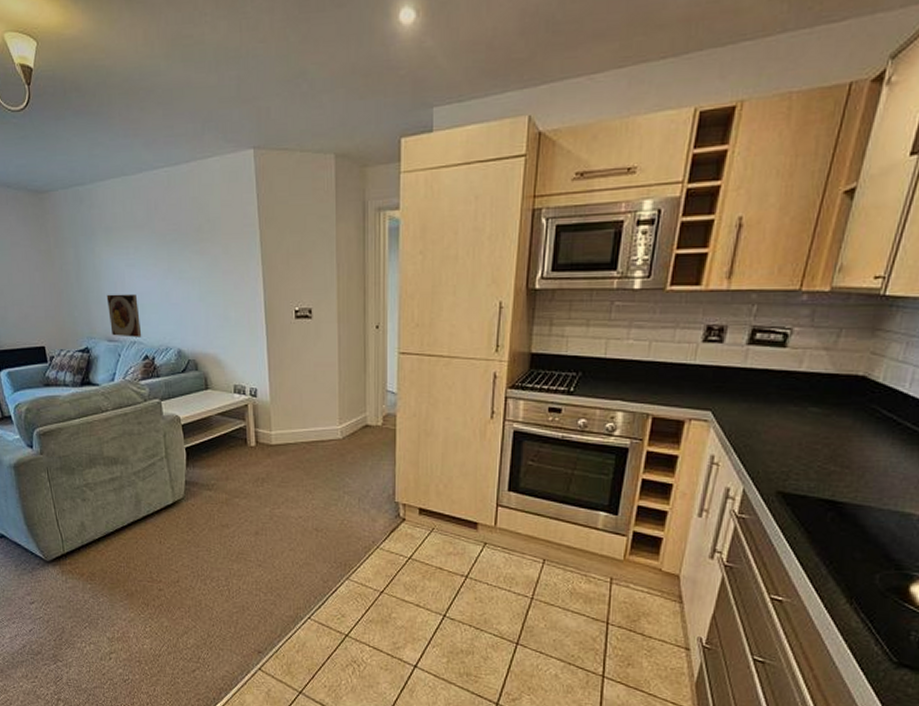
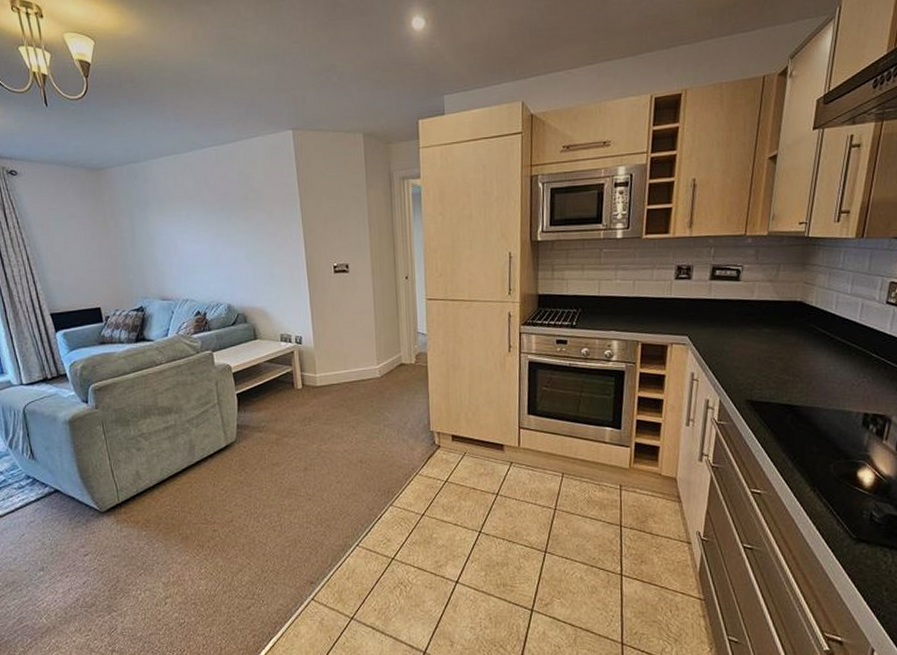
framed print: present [106,293,142,337] -> none [160,256,194,296]

